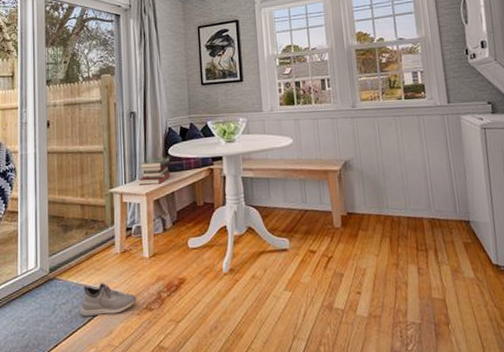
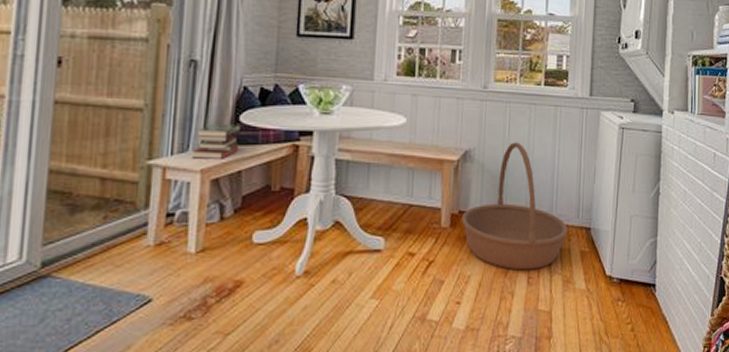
athletic shoe: present [80,282,136,317] -> none [84,282,171,328]
basket: none [350,150,448,262] -> present [461,142,567,270]

